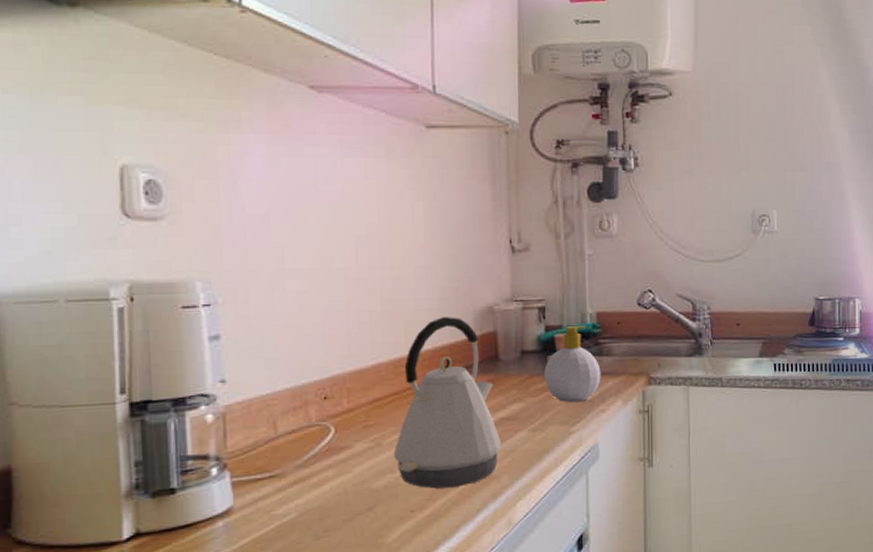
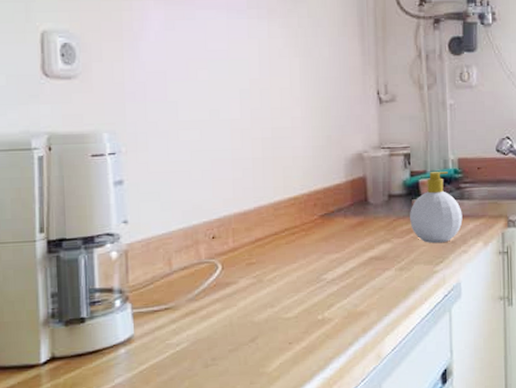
kettle: present [393,317,502,489] -> none [273,163,371,323]

